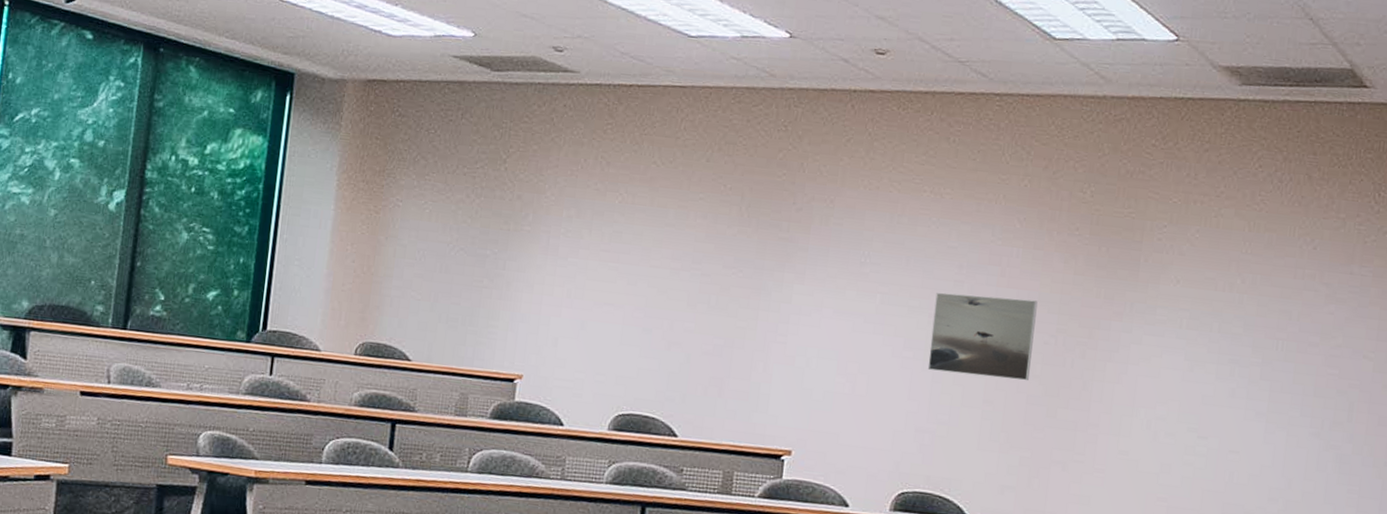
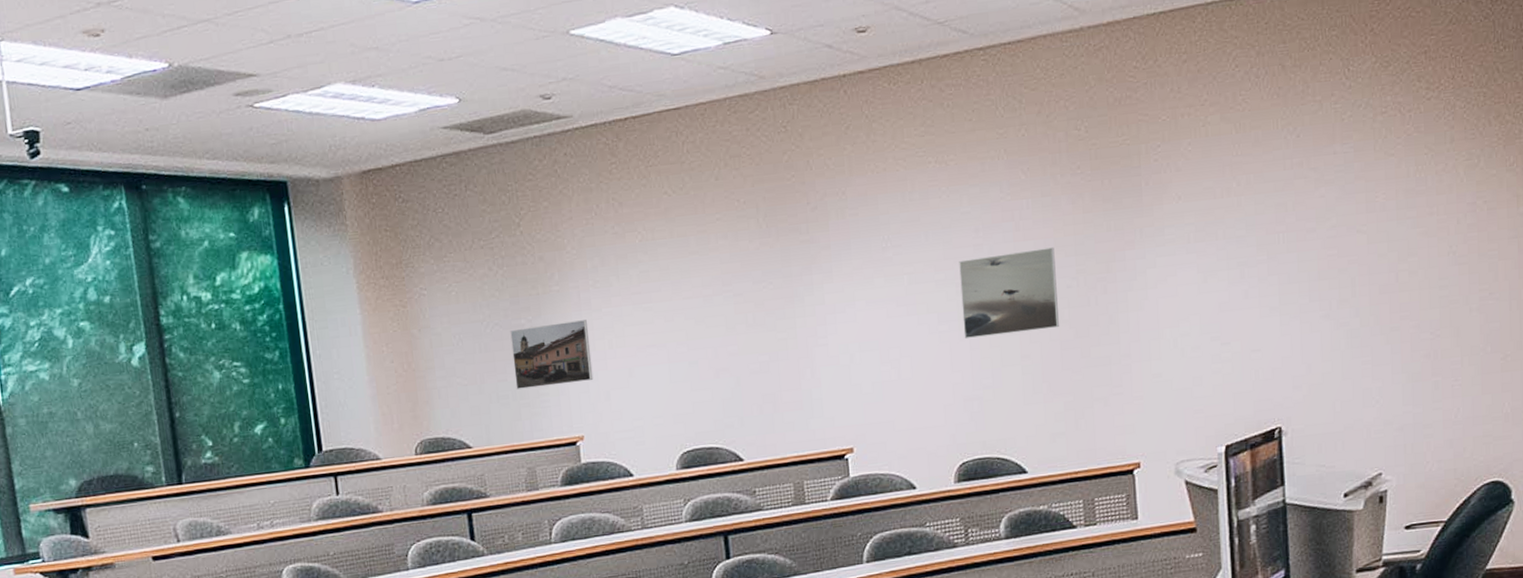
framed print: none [467,258,551,323] -> present [510,320,594,389]

